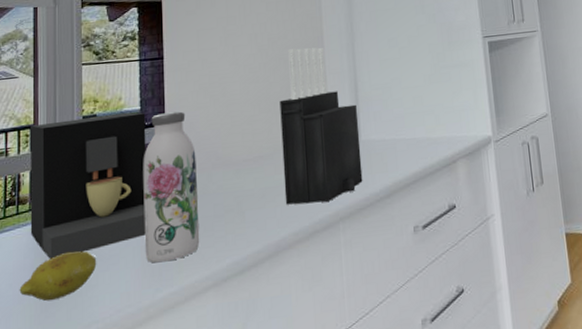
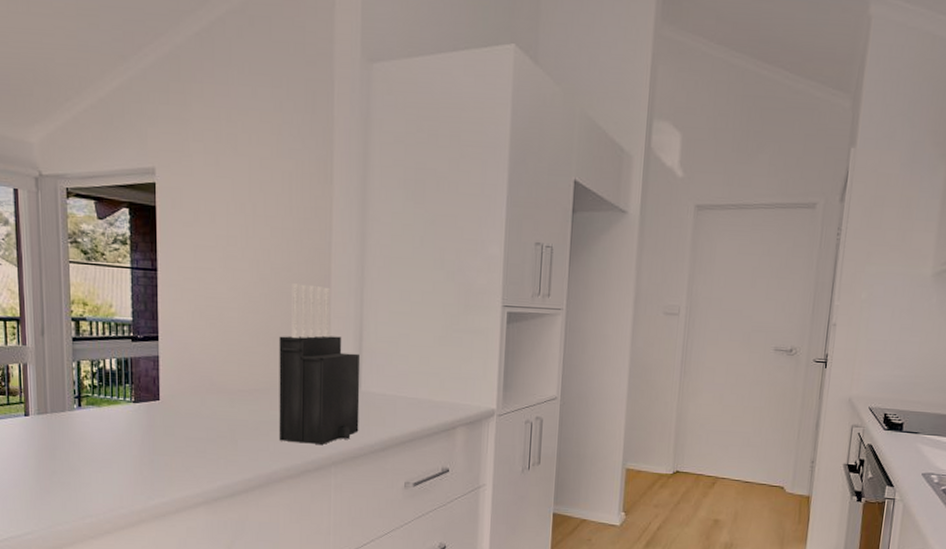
fruit: present [19,251,97,302] -> none [14,448,90,491]
coffee maker: present [30,112,146,259] -> none [17,318,139,452]
water bottle: present [143,111,200,263] -> none [135,328,192,474]

